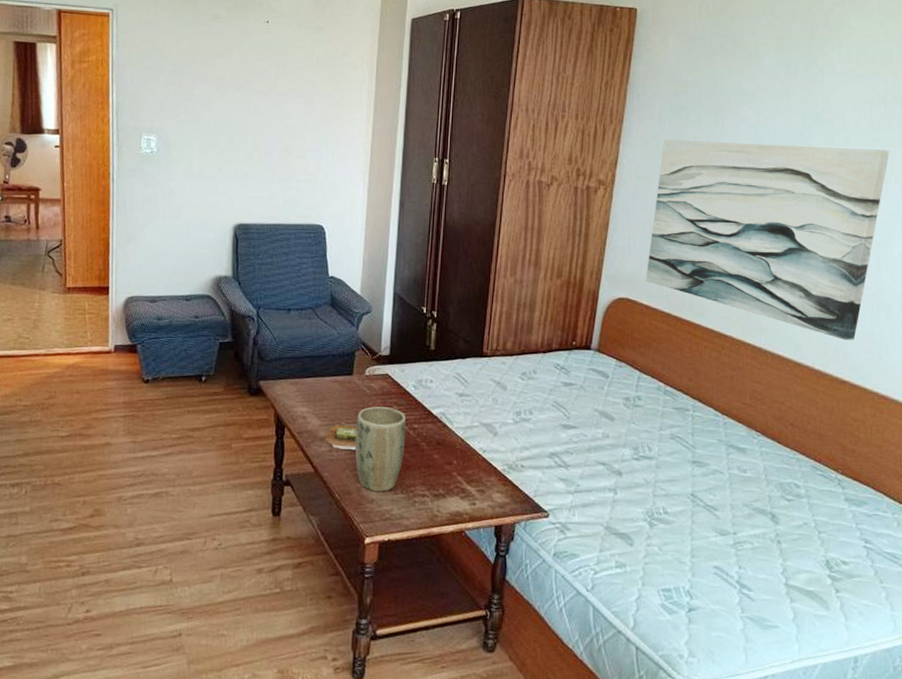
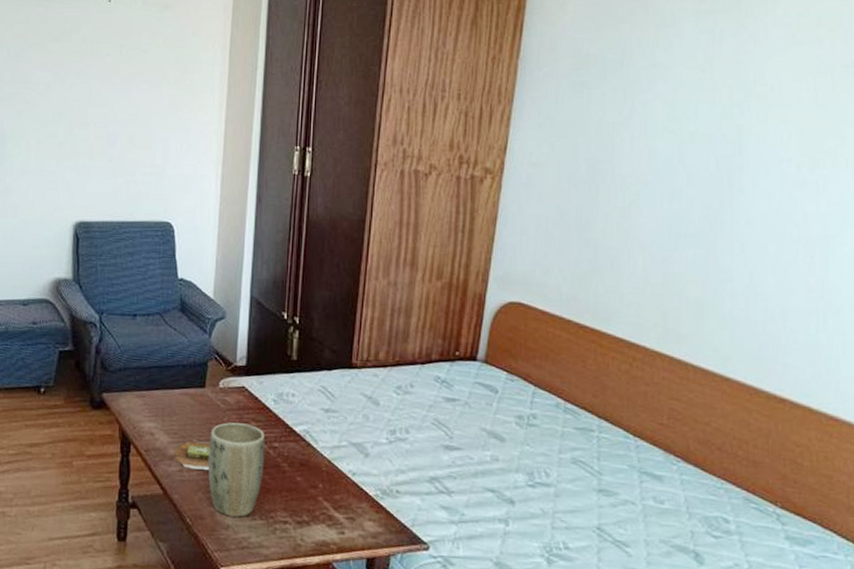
wall art: present [645,139,890,341] -> none [540,121,839,352]

